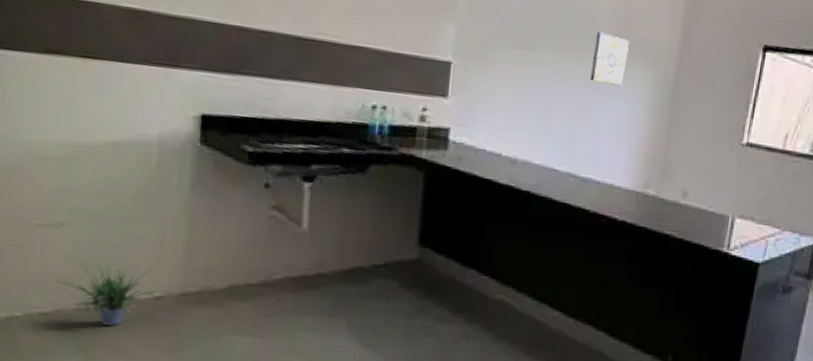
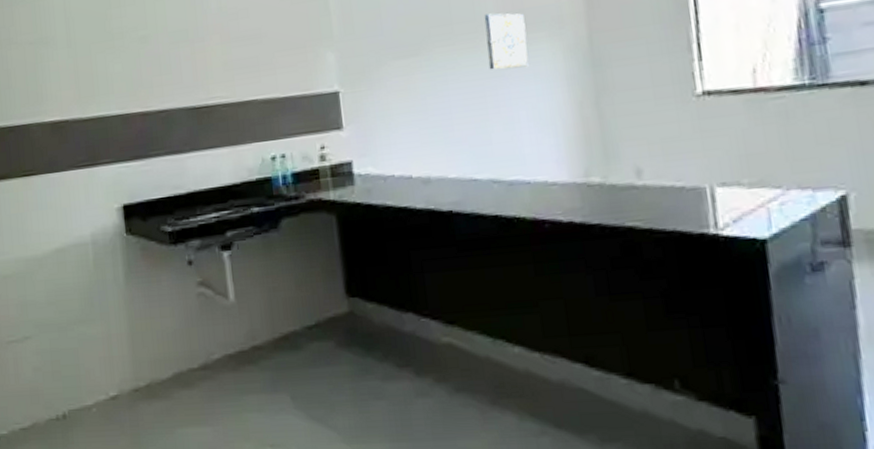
potted plant: present [57,258,163,326] -> none [30,366,118,433]

